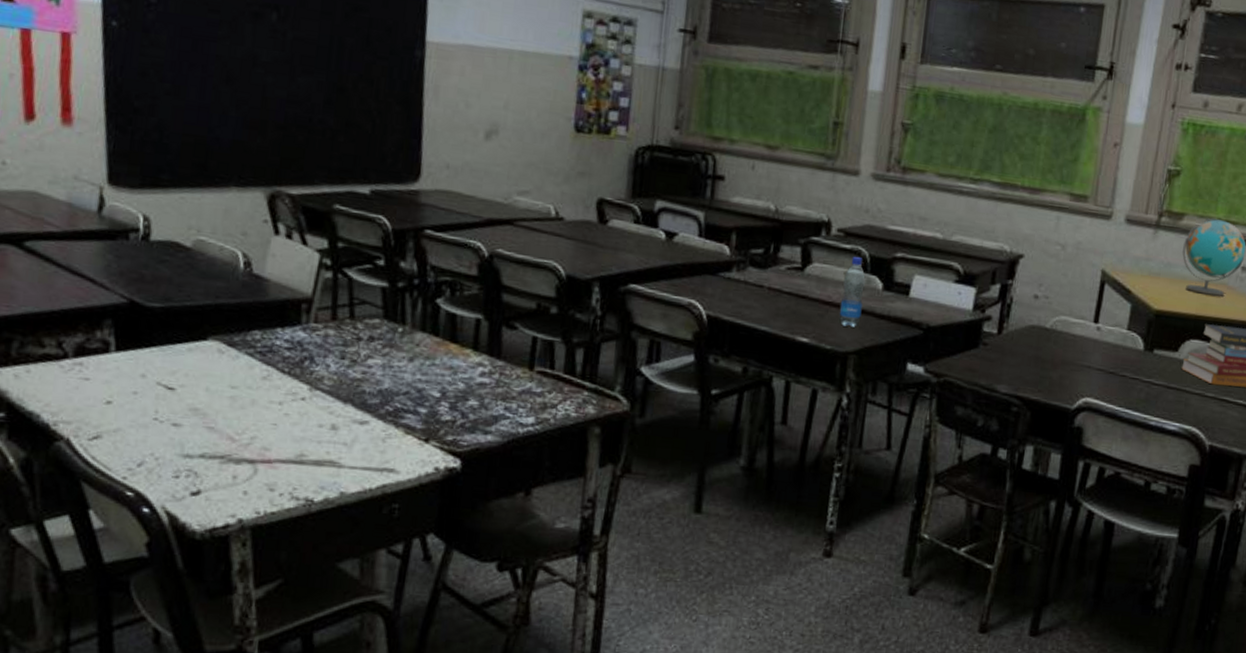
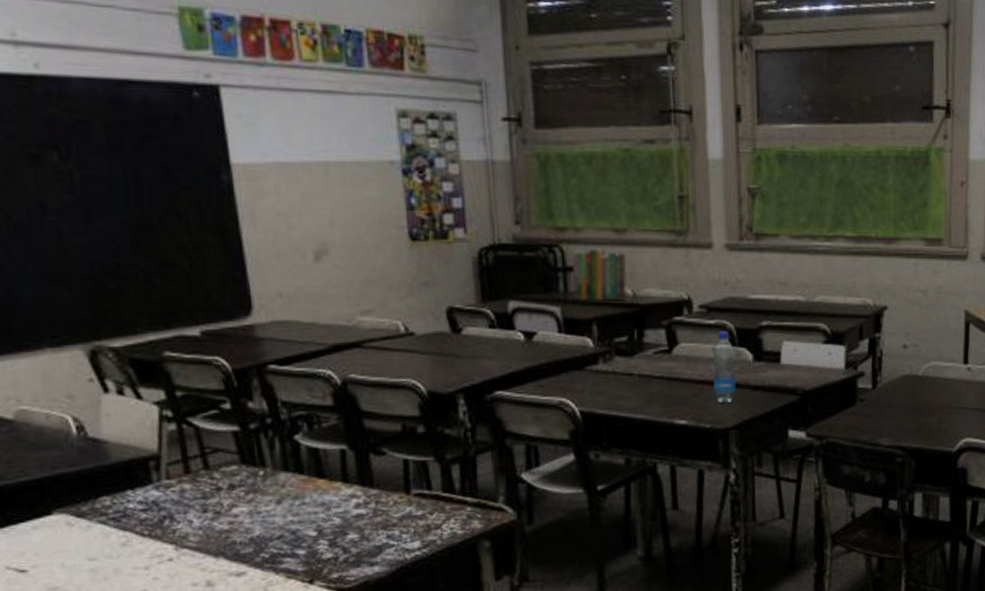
books: none [718,160,775,216] -> present [571,248,627,302]

